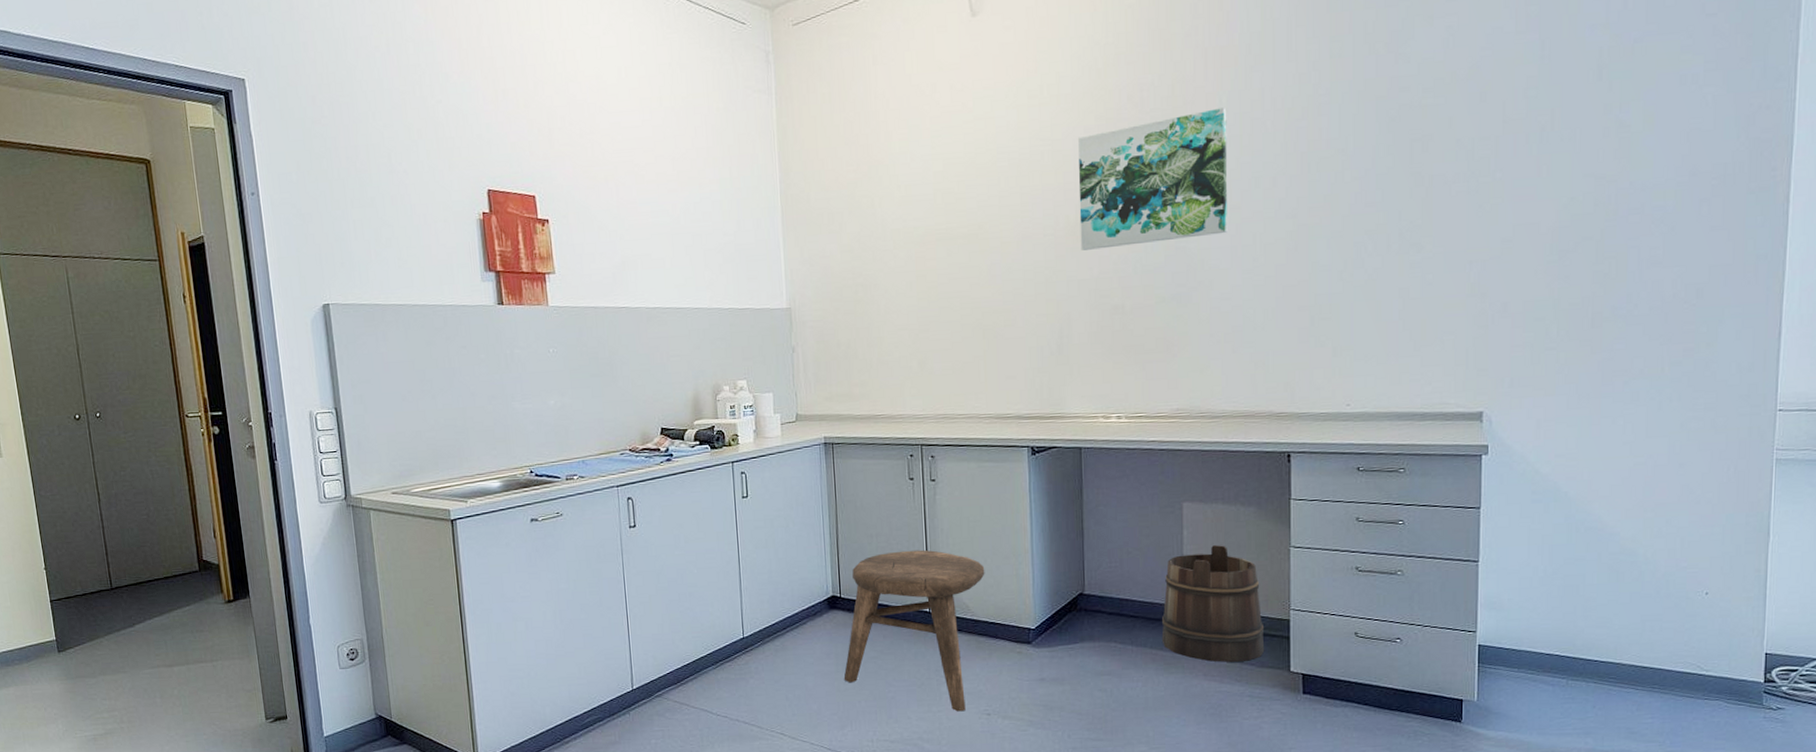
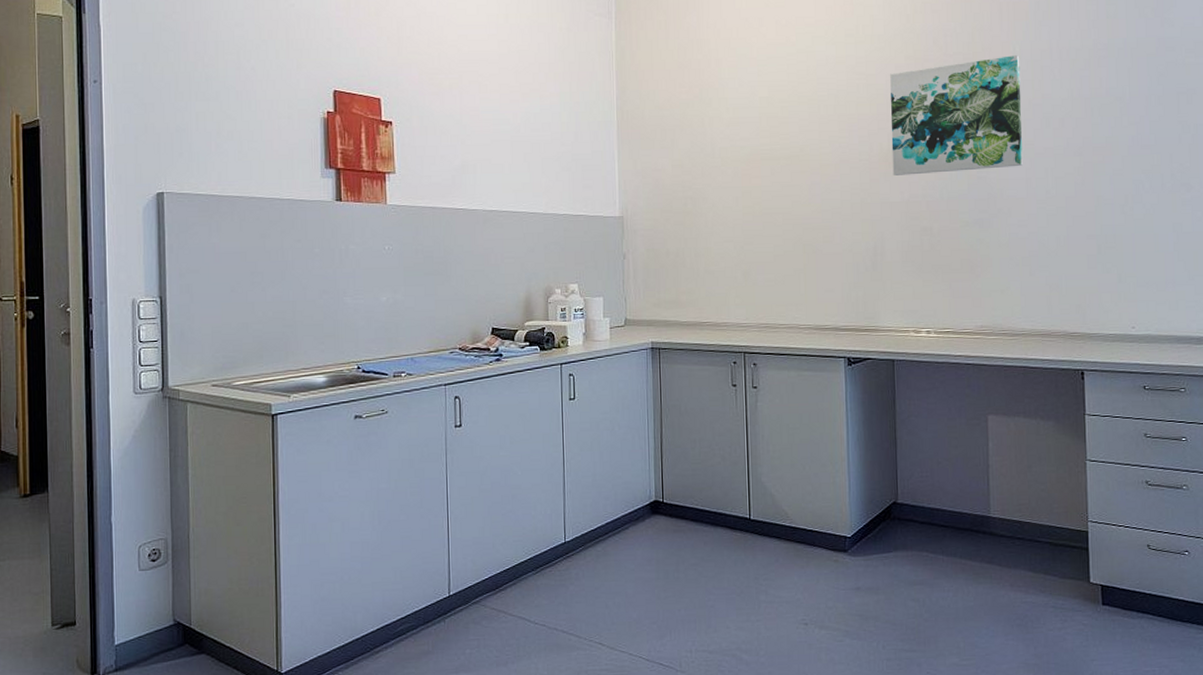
stool: present [843,549,985,712] -> none [664,456,804,621]
bucket: present [1161,544,1265,662] -> none [970,456,1066,573]

